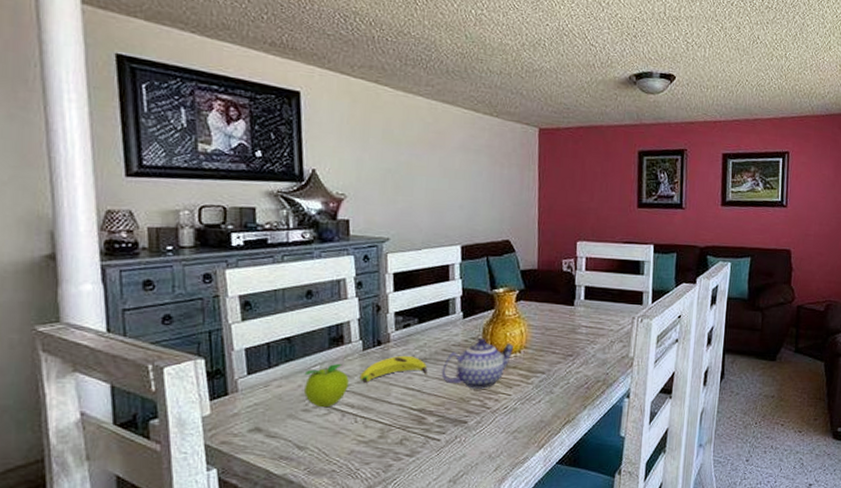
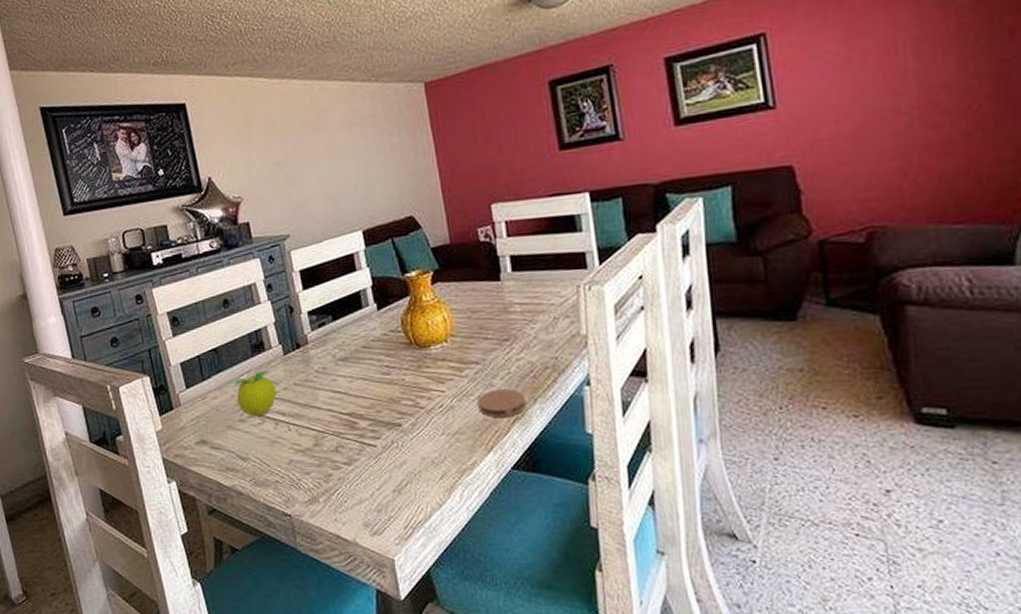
banana: present [359,355,428,383] -> none [285,356,351,389]
teapot: present [441,338,514,389] -> none [365,329,439,387]
coaster: none [537,397,578,420] -> present [477,389,527,417]

